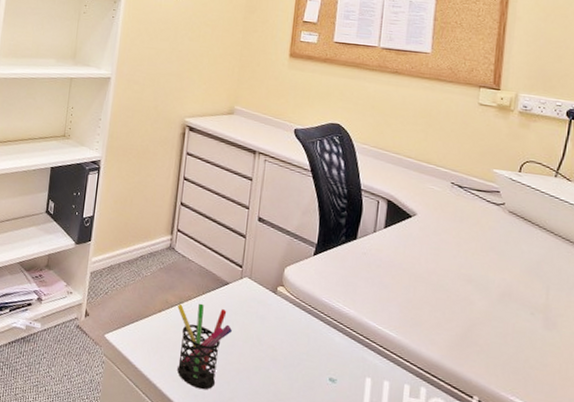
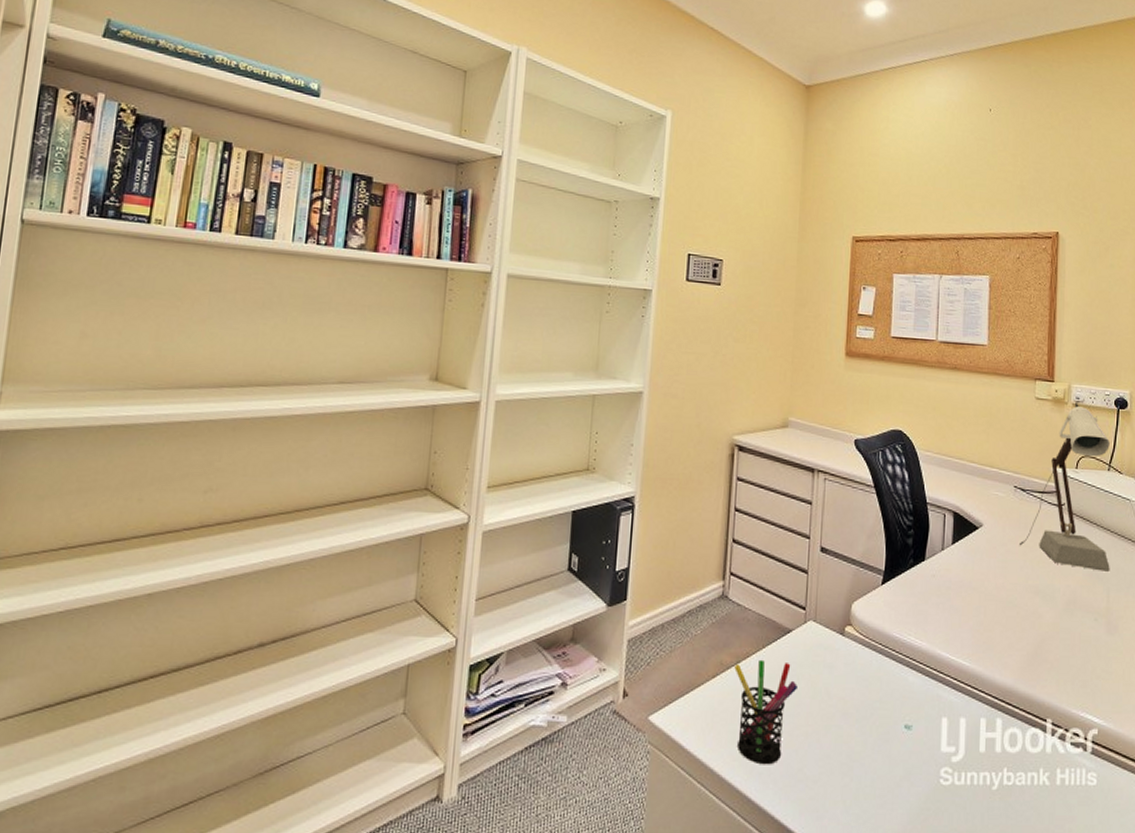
desk lamp: none [454,109,559,271] -> present [1020,401,1110,572]

